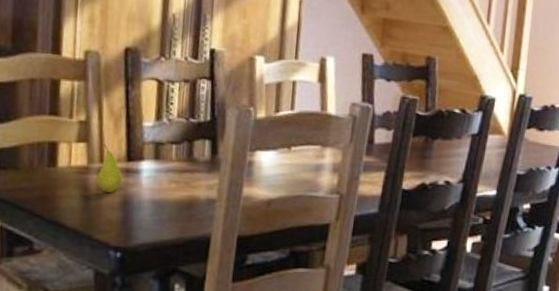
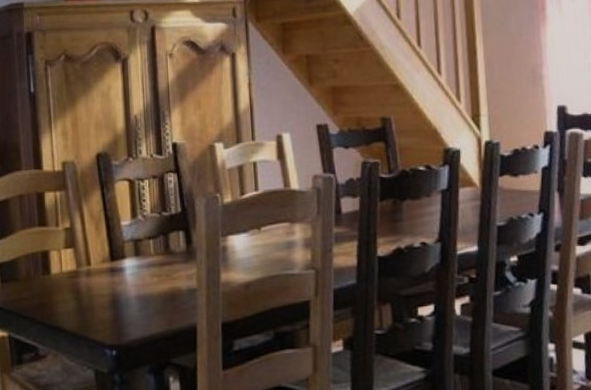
fruit: present [96,143,123,193] -> none [85,246,110,293]

